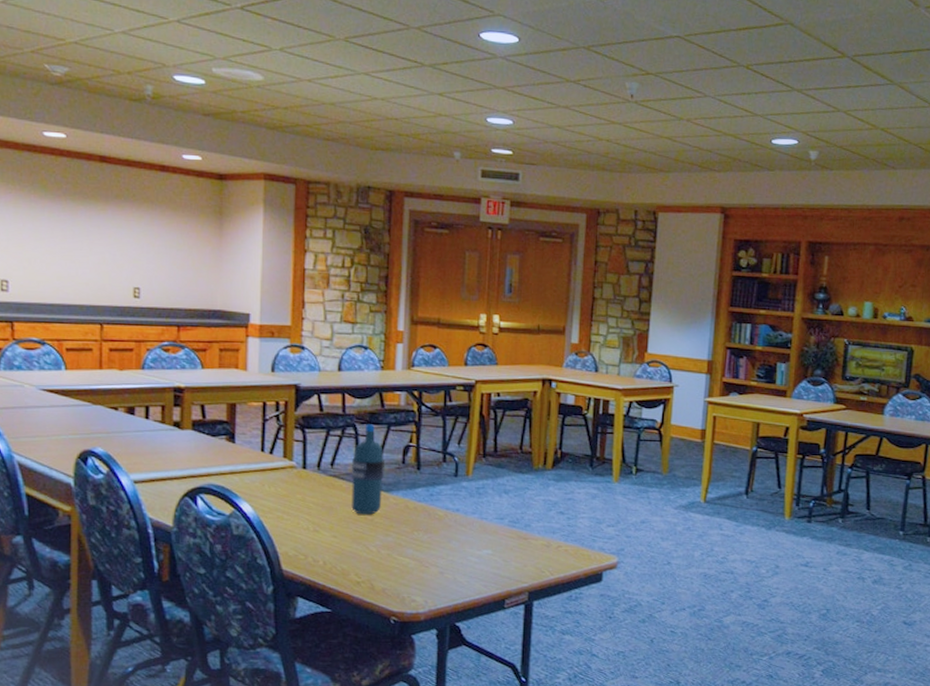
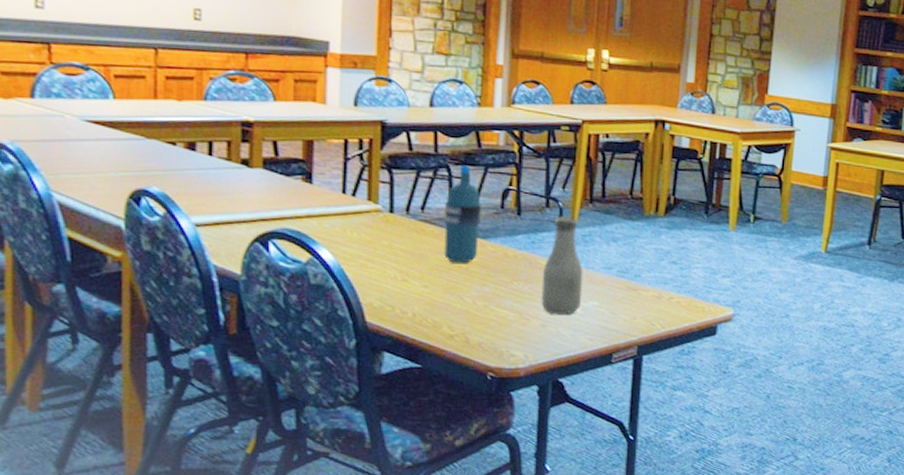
bottle: none [439,470,478,562] -> present [541,216,583,314]

